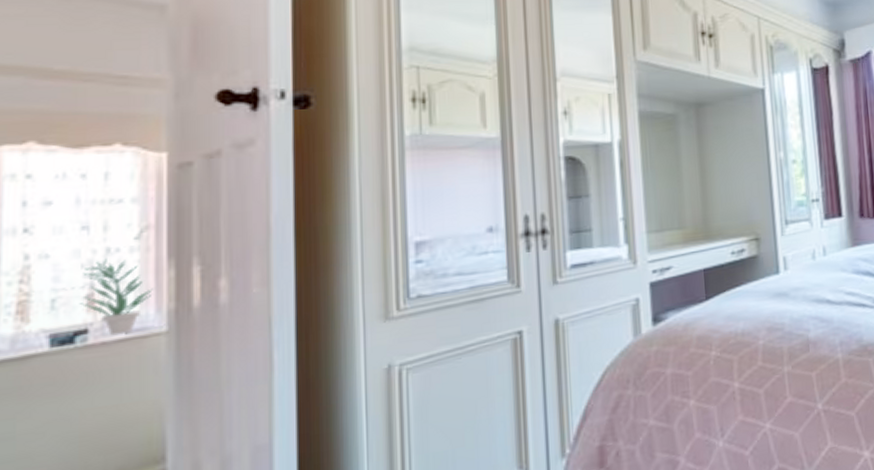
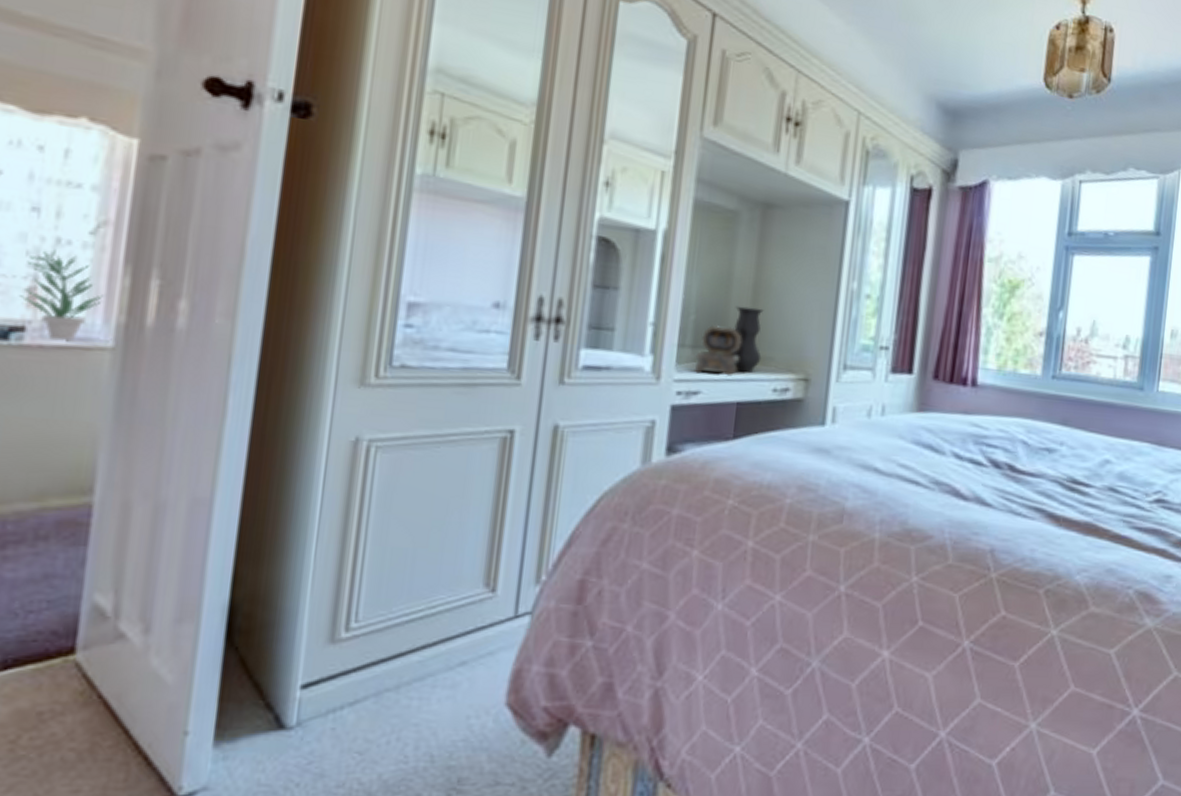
jewelry box: none [662,208,699,252] -> present [694,324,742,377]
vase: none [688,188,717,244] -> present [730,305,764,373]

